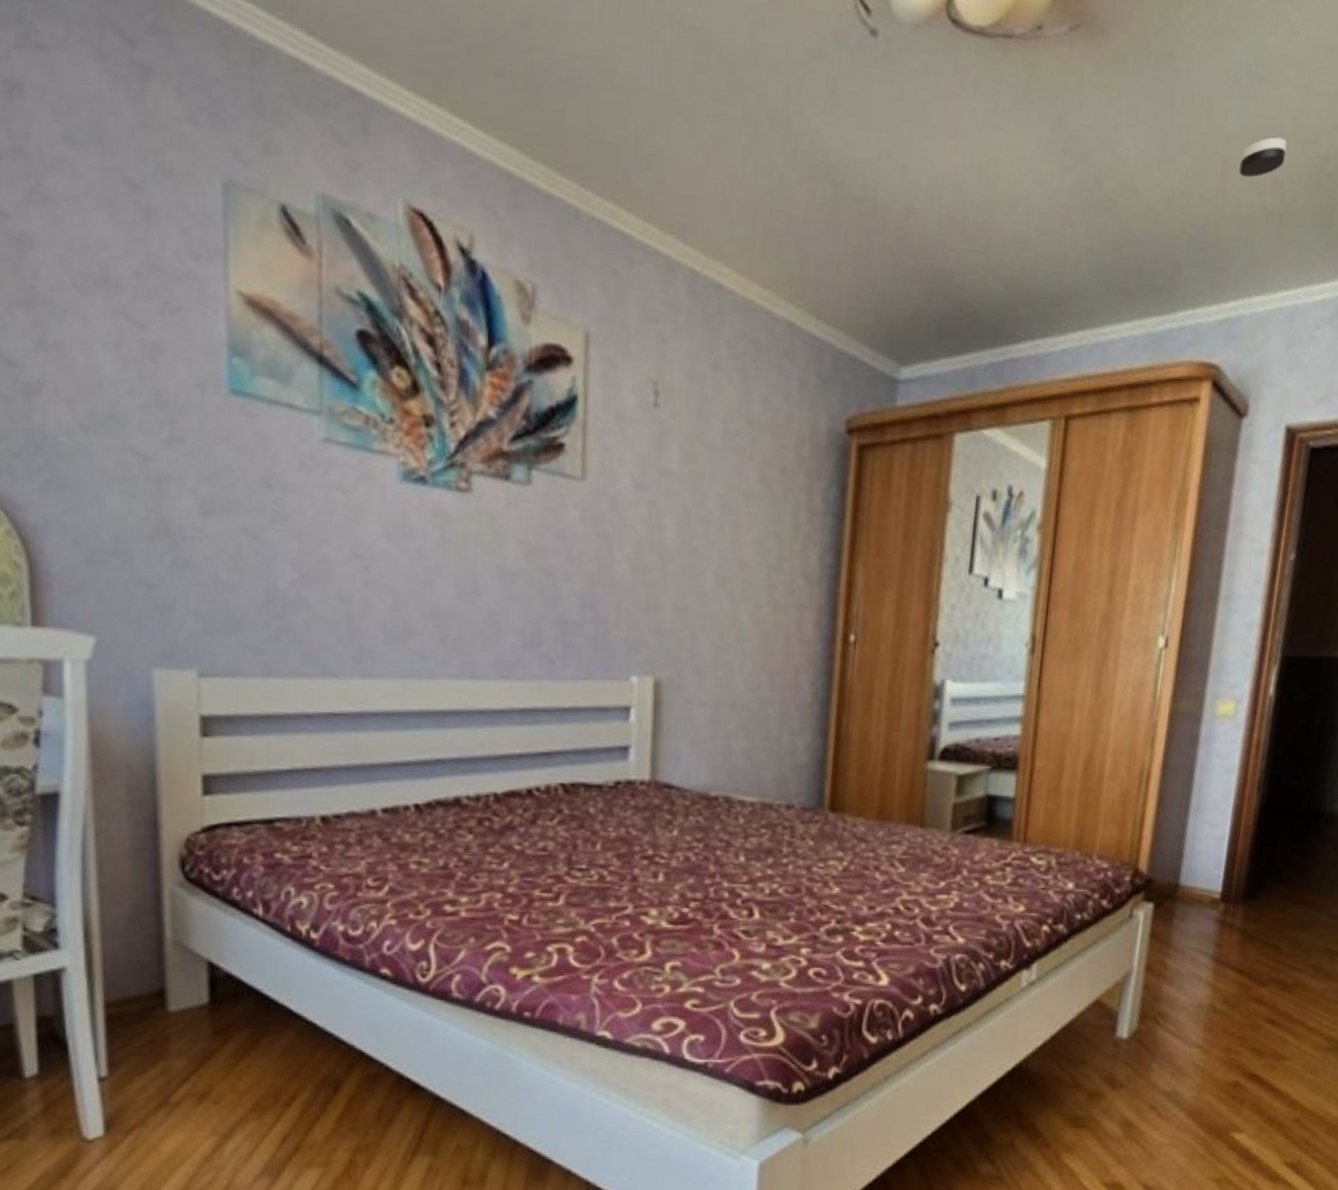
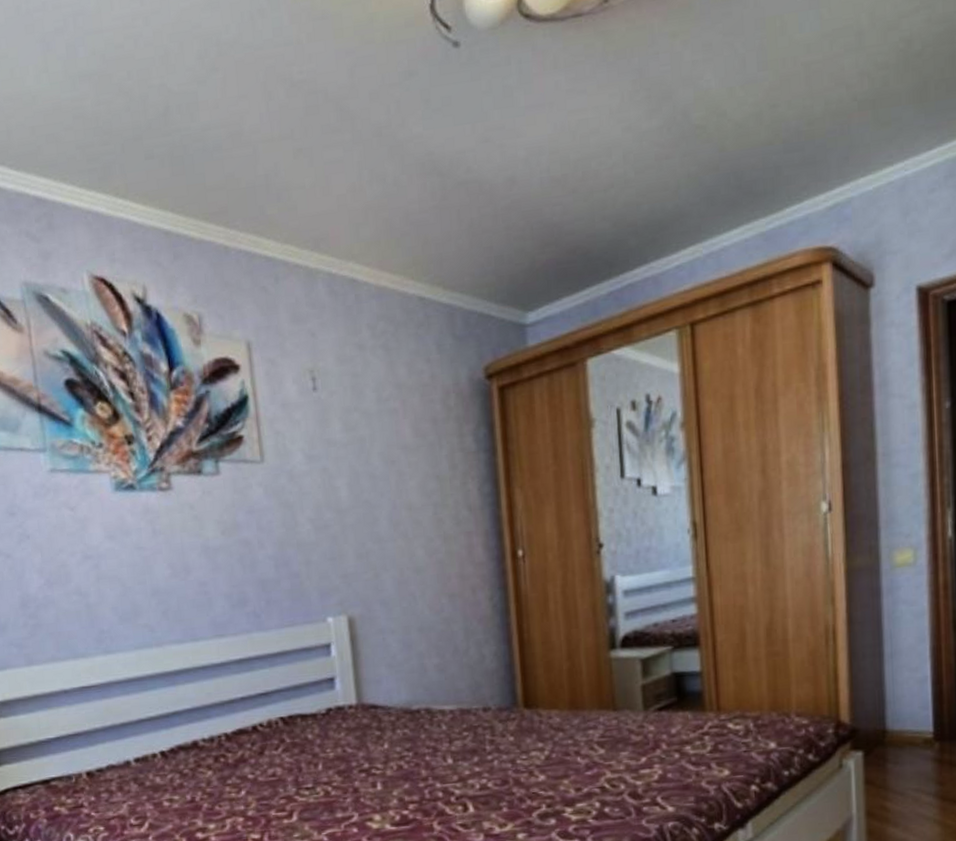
smoke detector: present [1239,137,1287,178] -> none [822,33,868,77]

